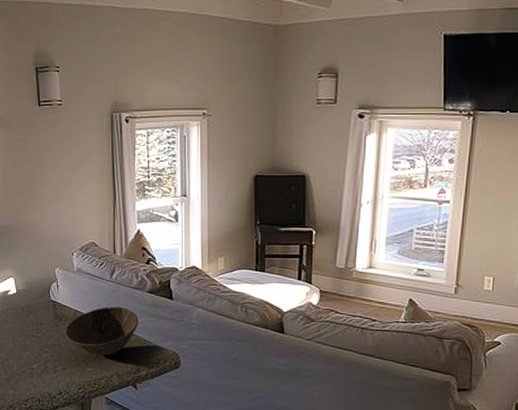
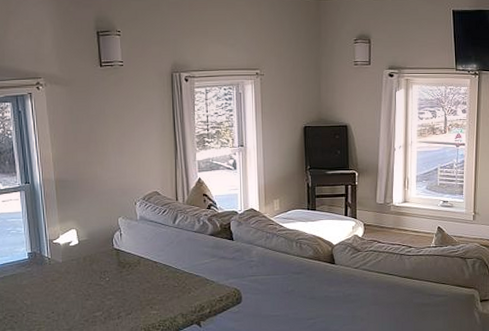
bowl: present [65,307,139,356] -> none [129,251,201,298]

